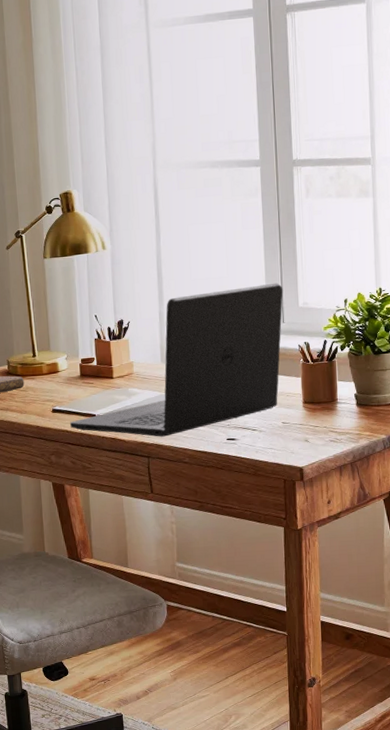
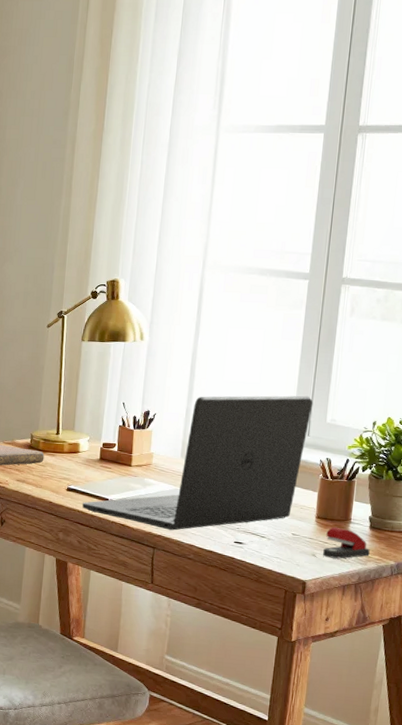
stapler: none [315,409,361,441] -> present [323,527,370,559]

